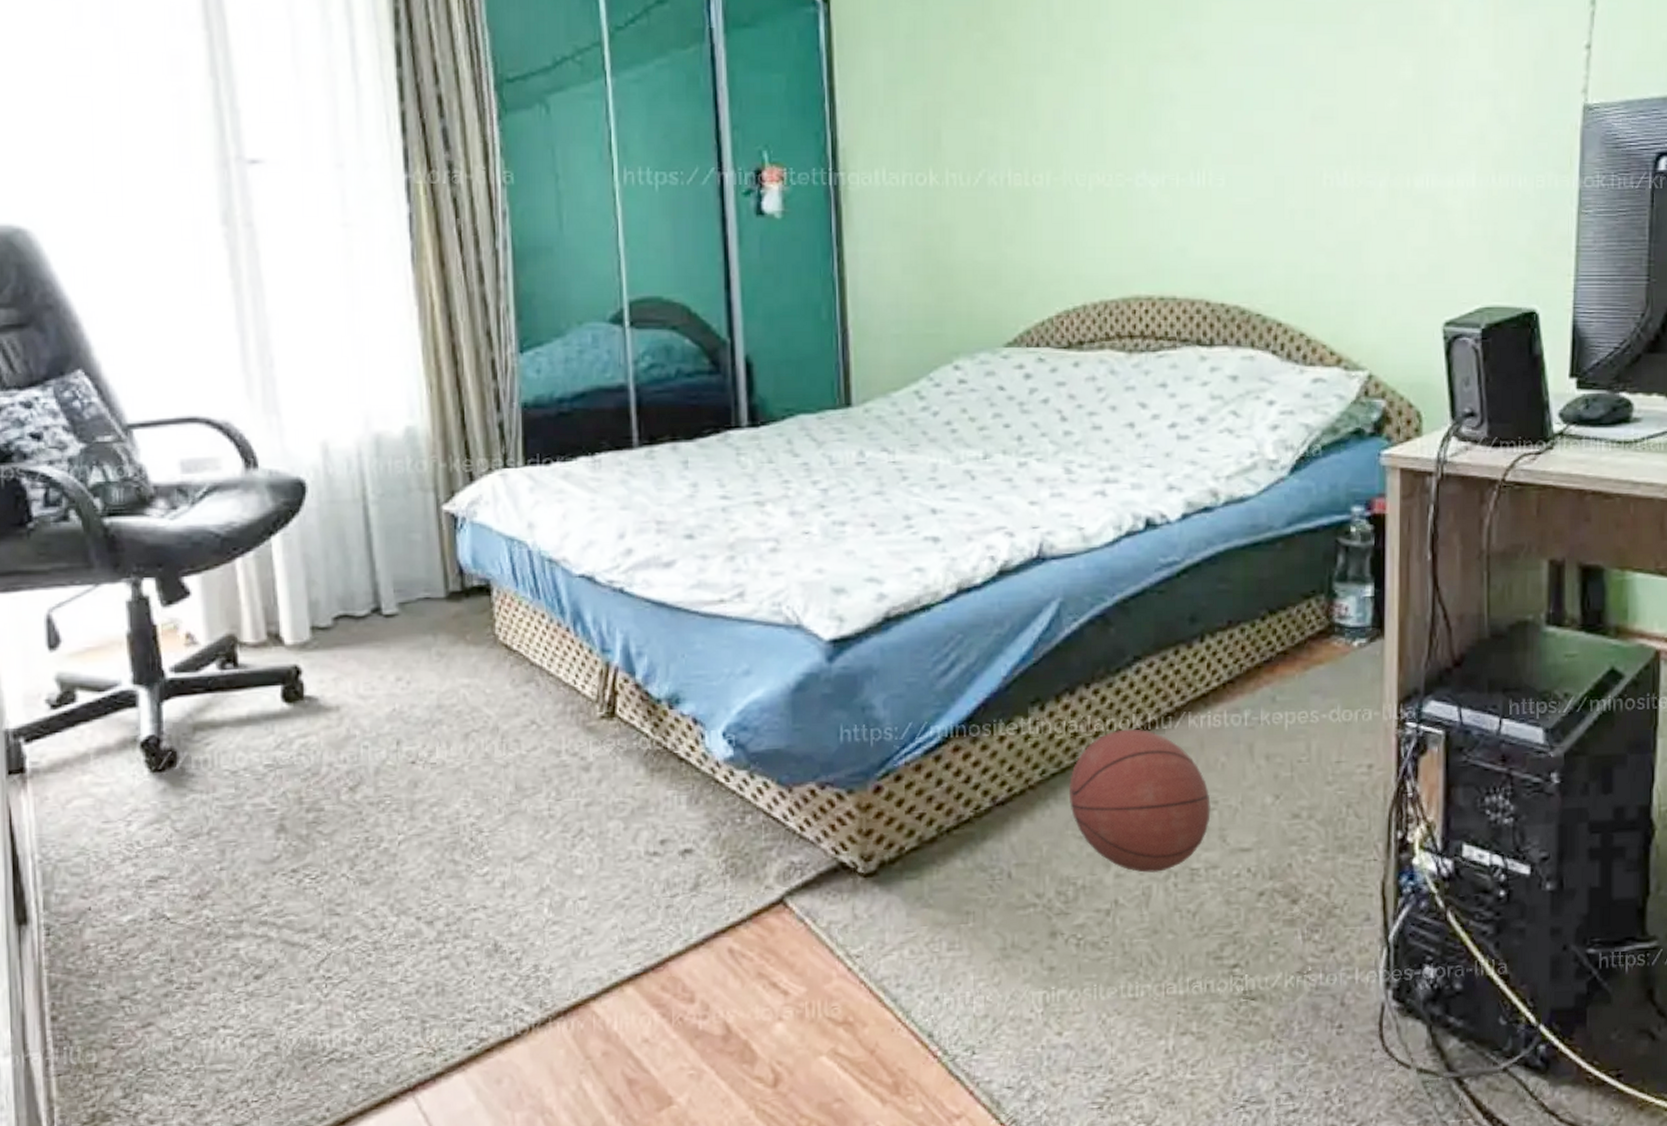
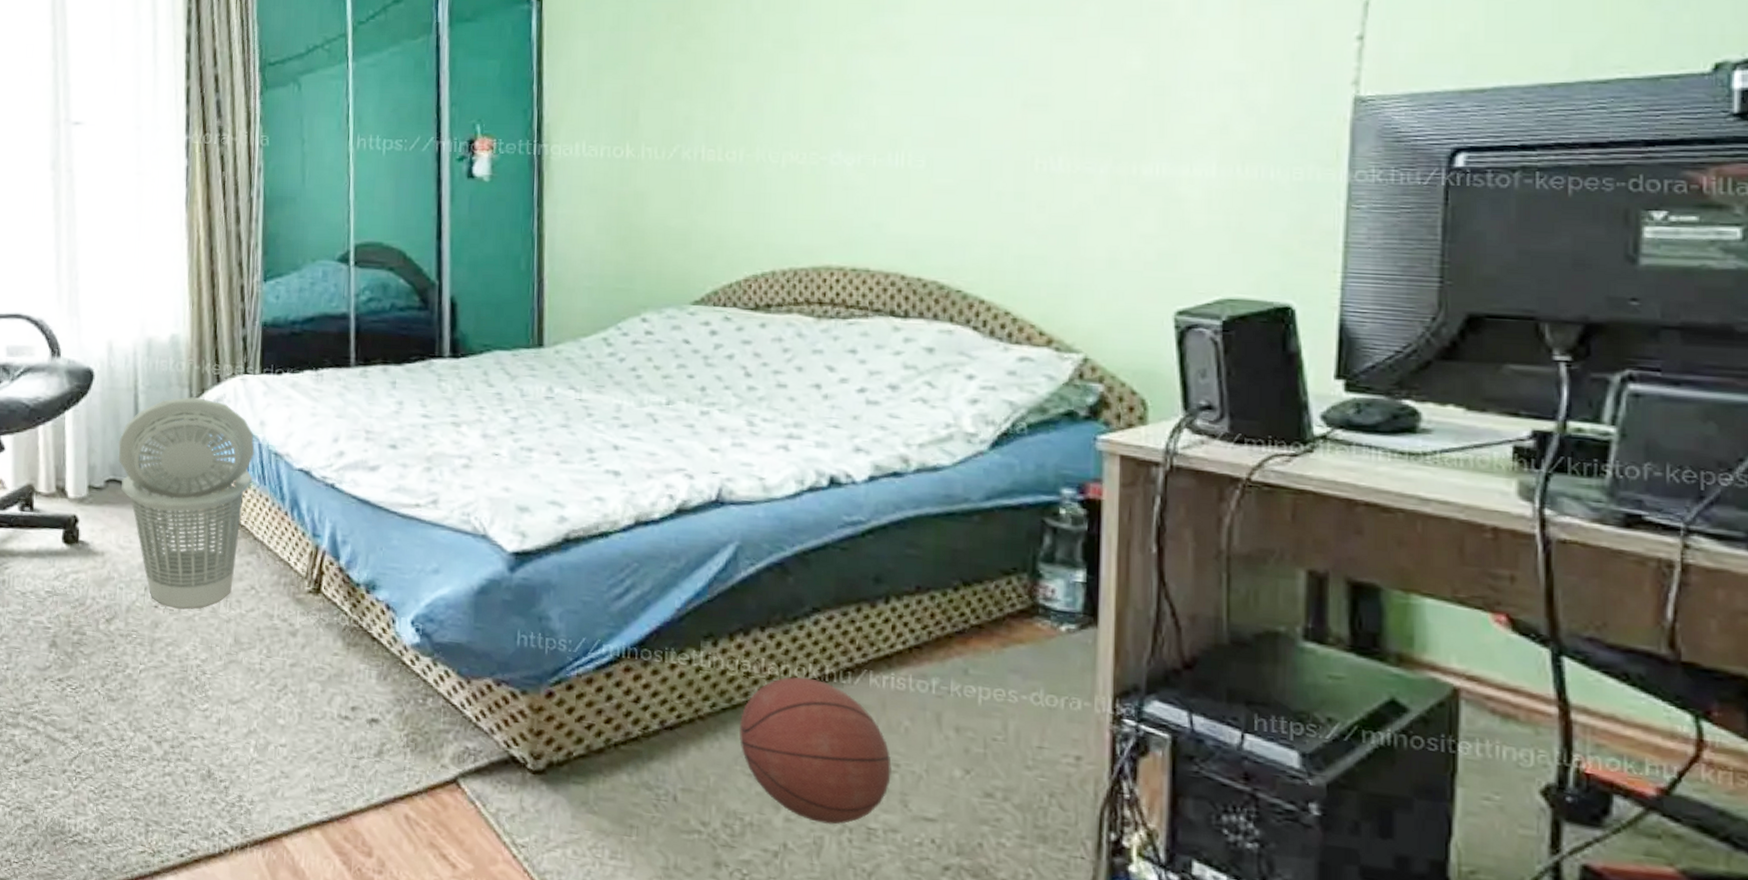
laundry basket: none [347,502,524,761] -> present [118,397,255,610]

